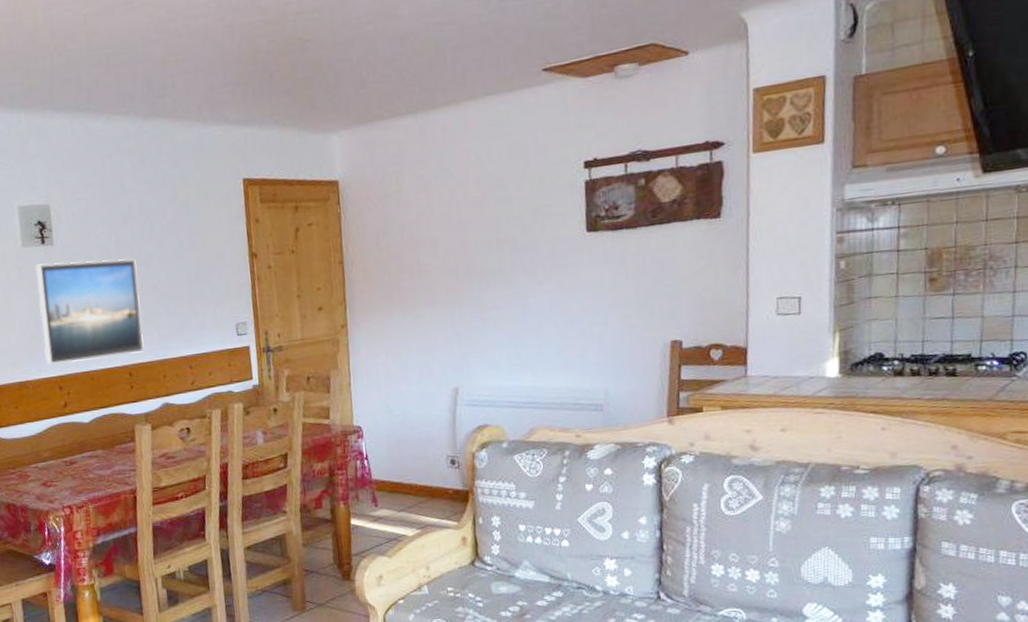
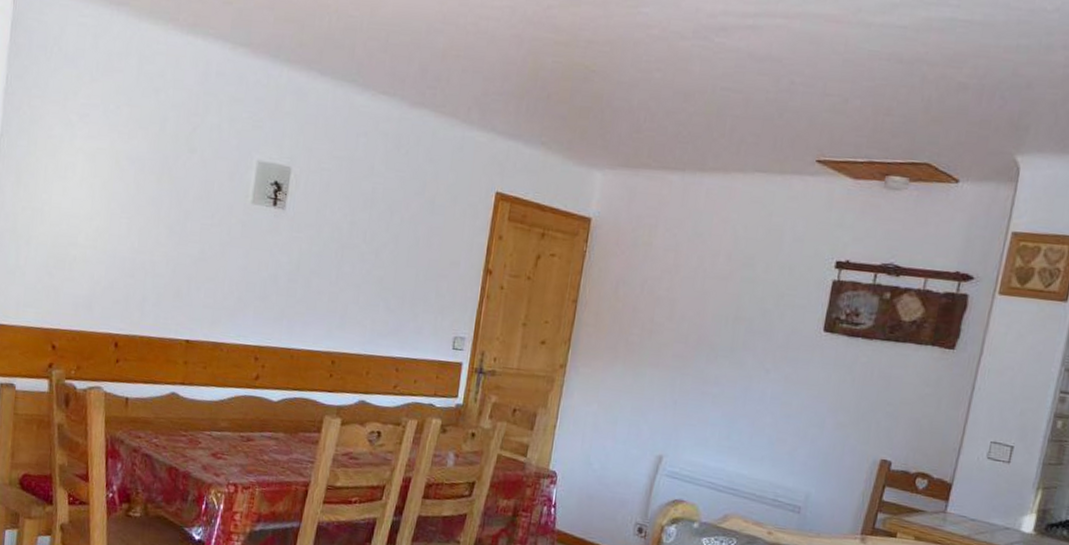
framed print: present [35,258,145,365] -> none [247,225,367,343]

